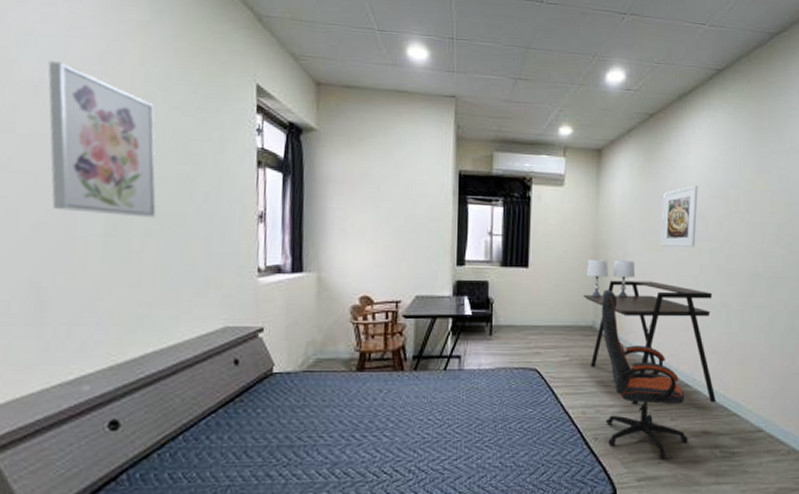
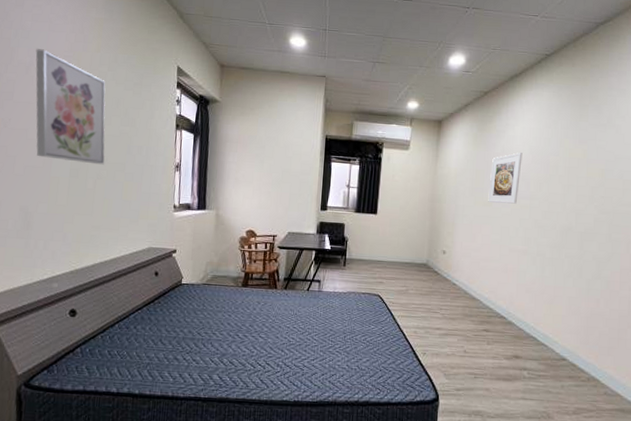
desk: present [583,280,716,406] -> none [420,228,529,334]
table lamp: present [586,259,636,298] -> none [423,210,465,243]
office chair: present [601,289,688,459] -> none [433,235,501,375]

